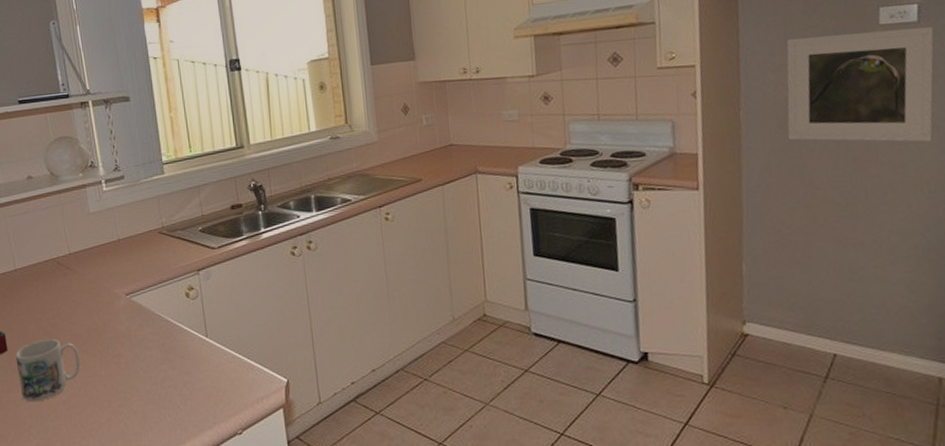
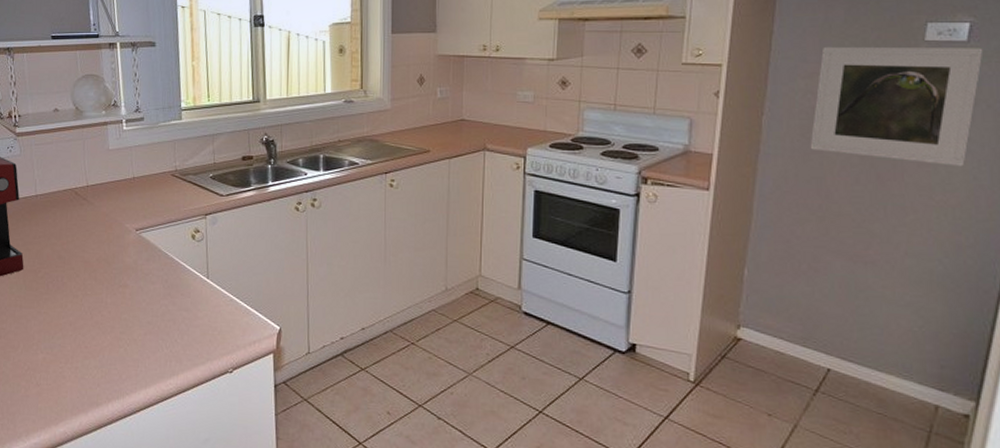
mug: present [16,338,81,402] -> none [30,262,89,320]

